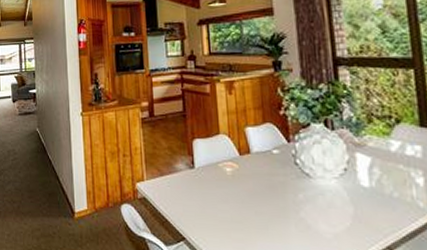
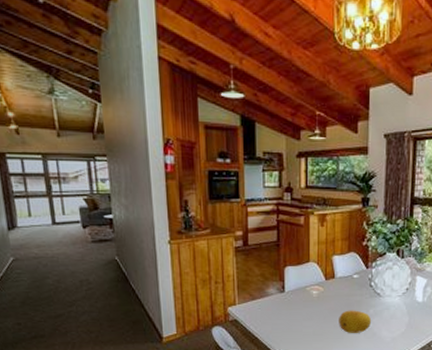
fruit: none [260,193,303,224] -> present [339,310,372,333]

